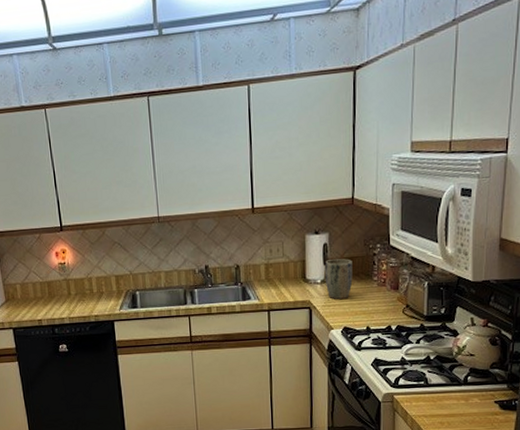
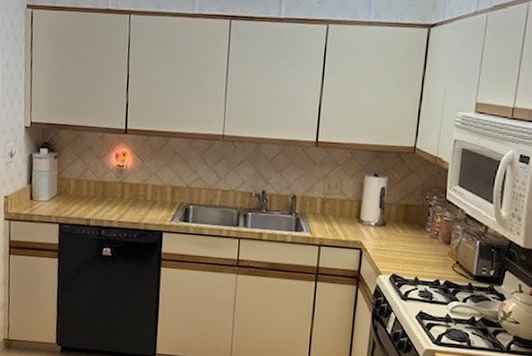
plant pot: present [324,258,353,299] -> none [379,204,408,245]

